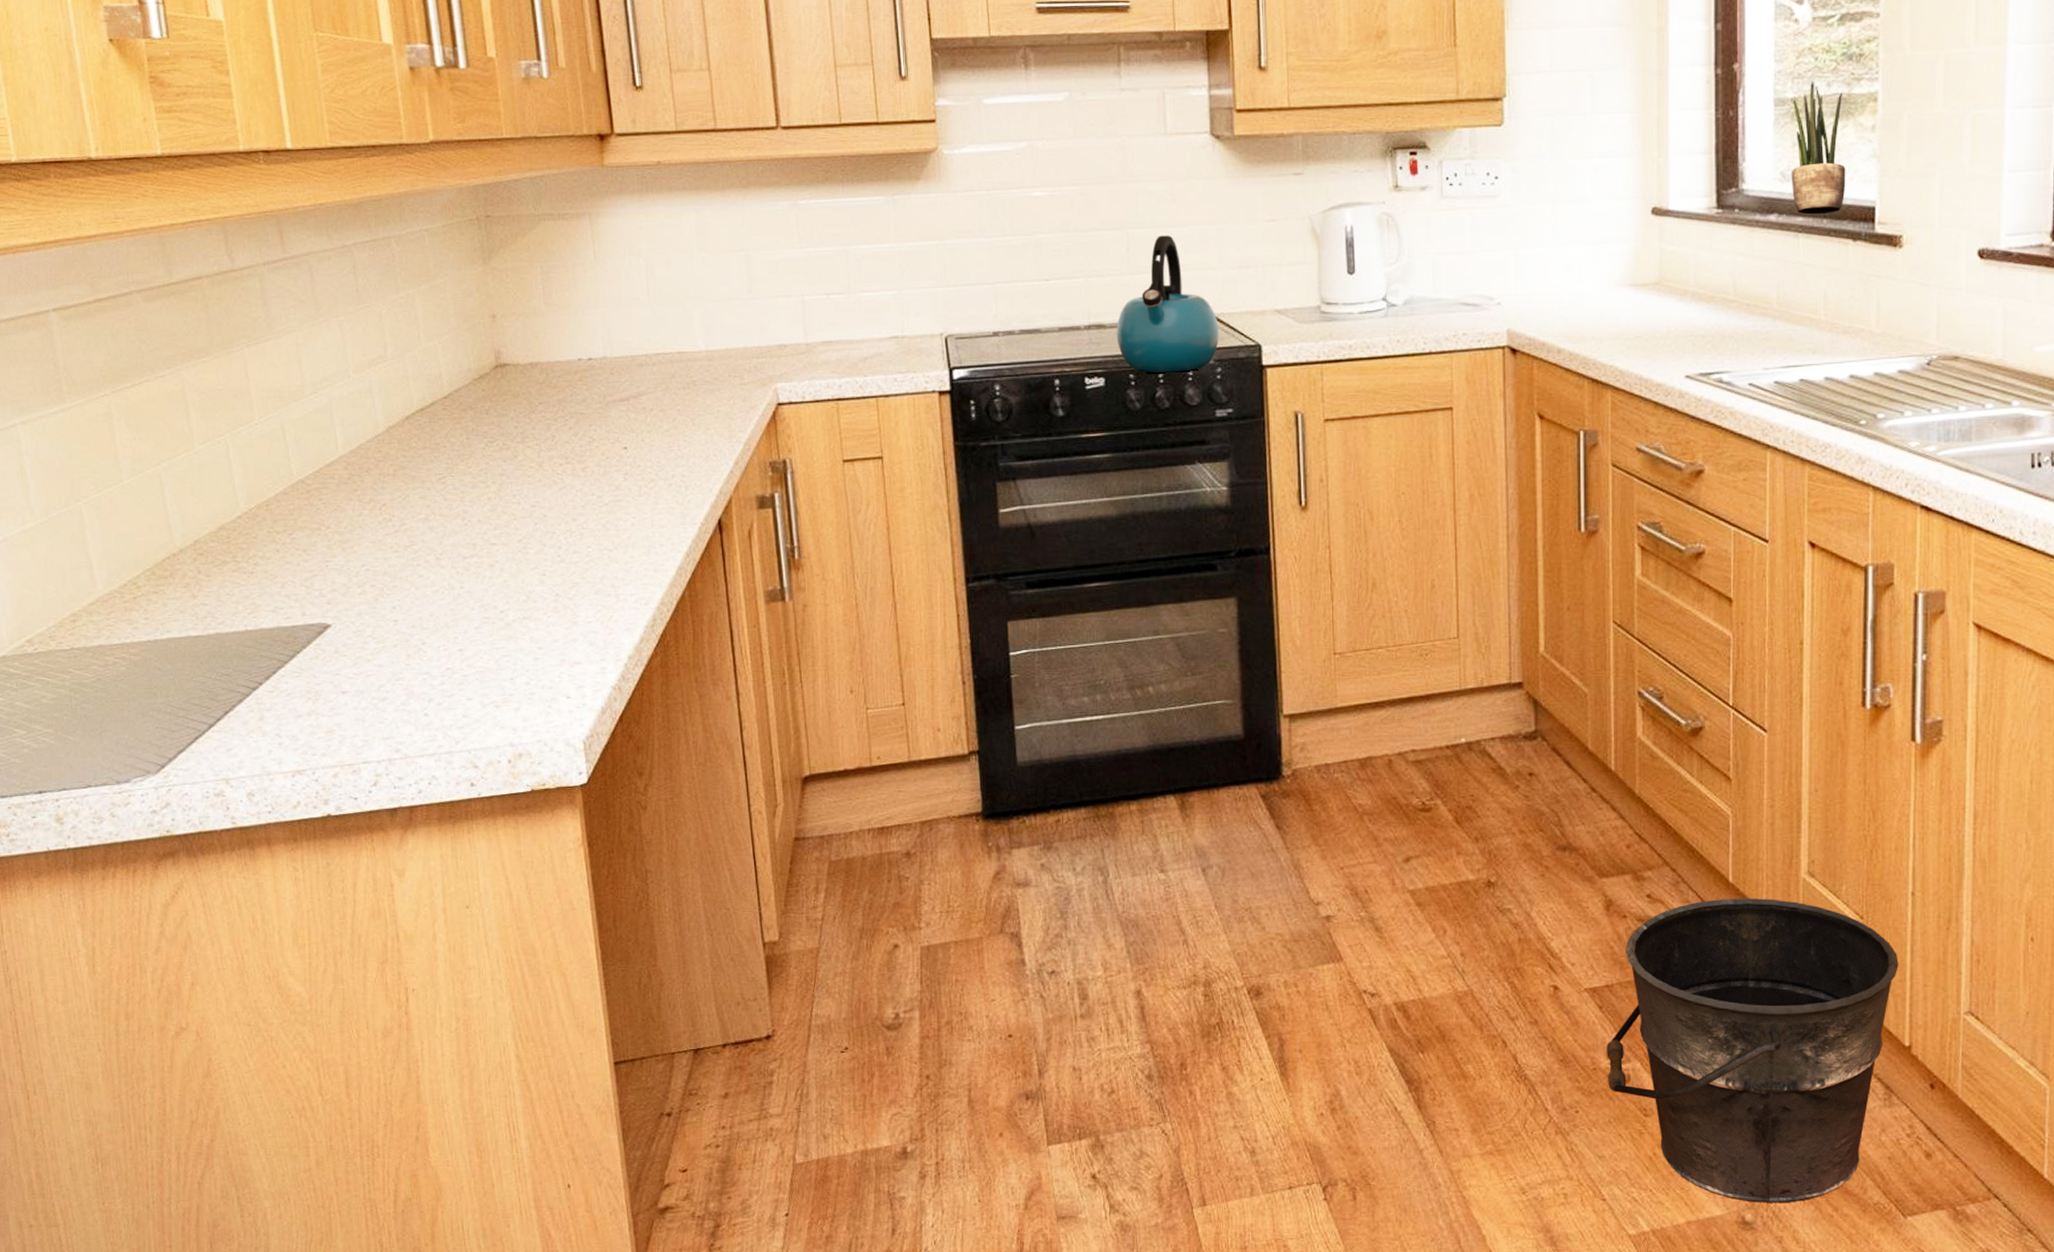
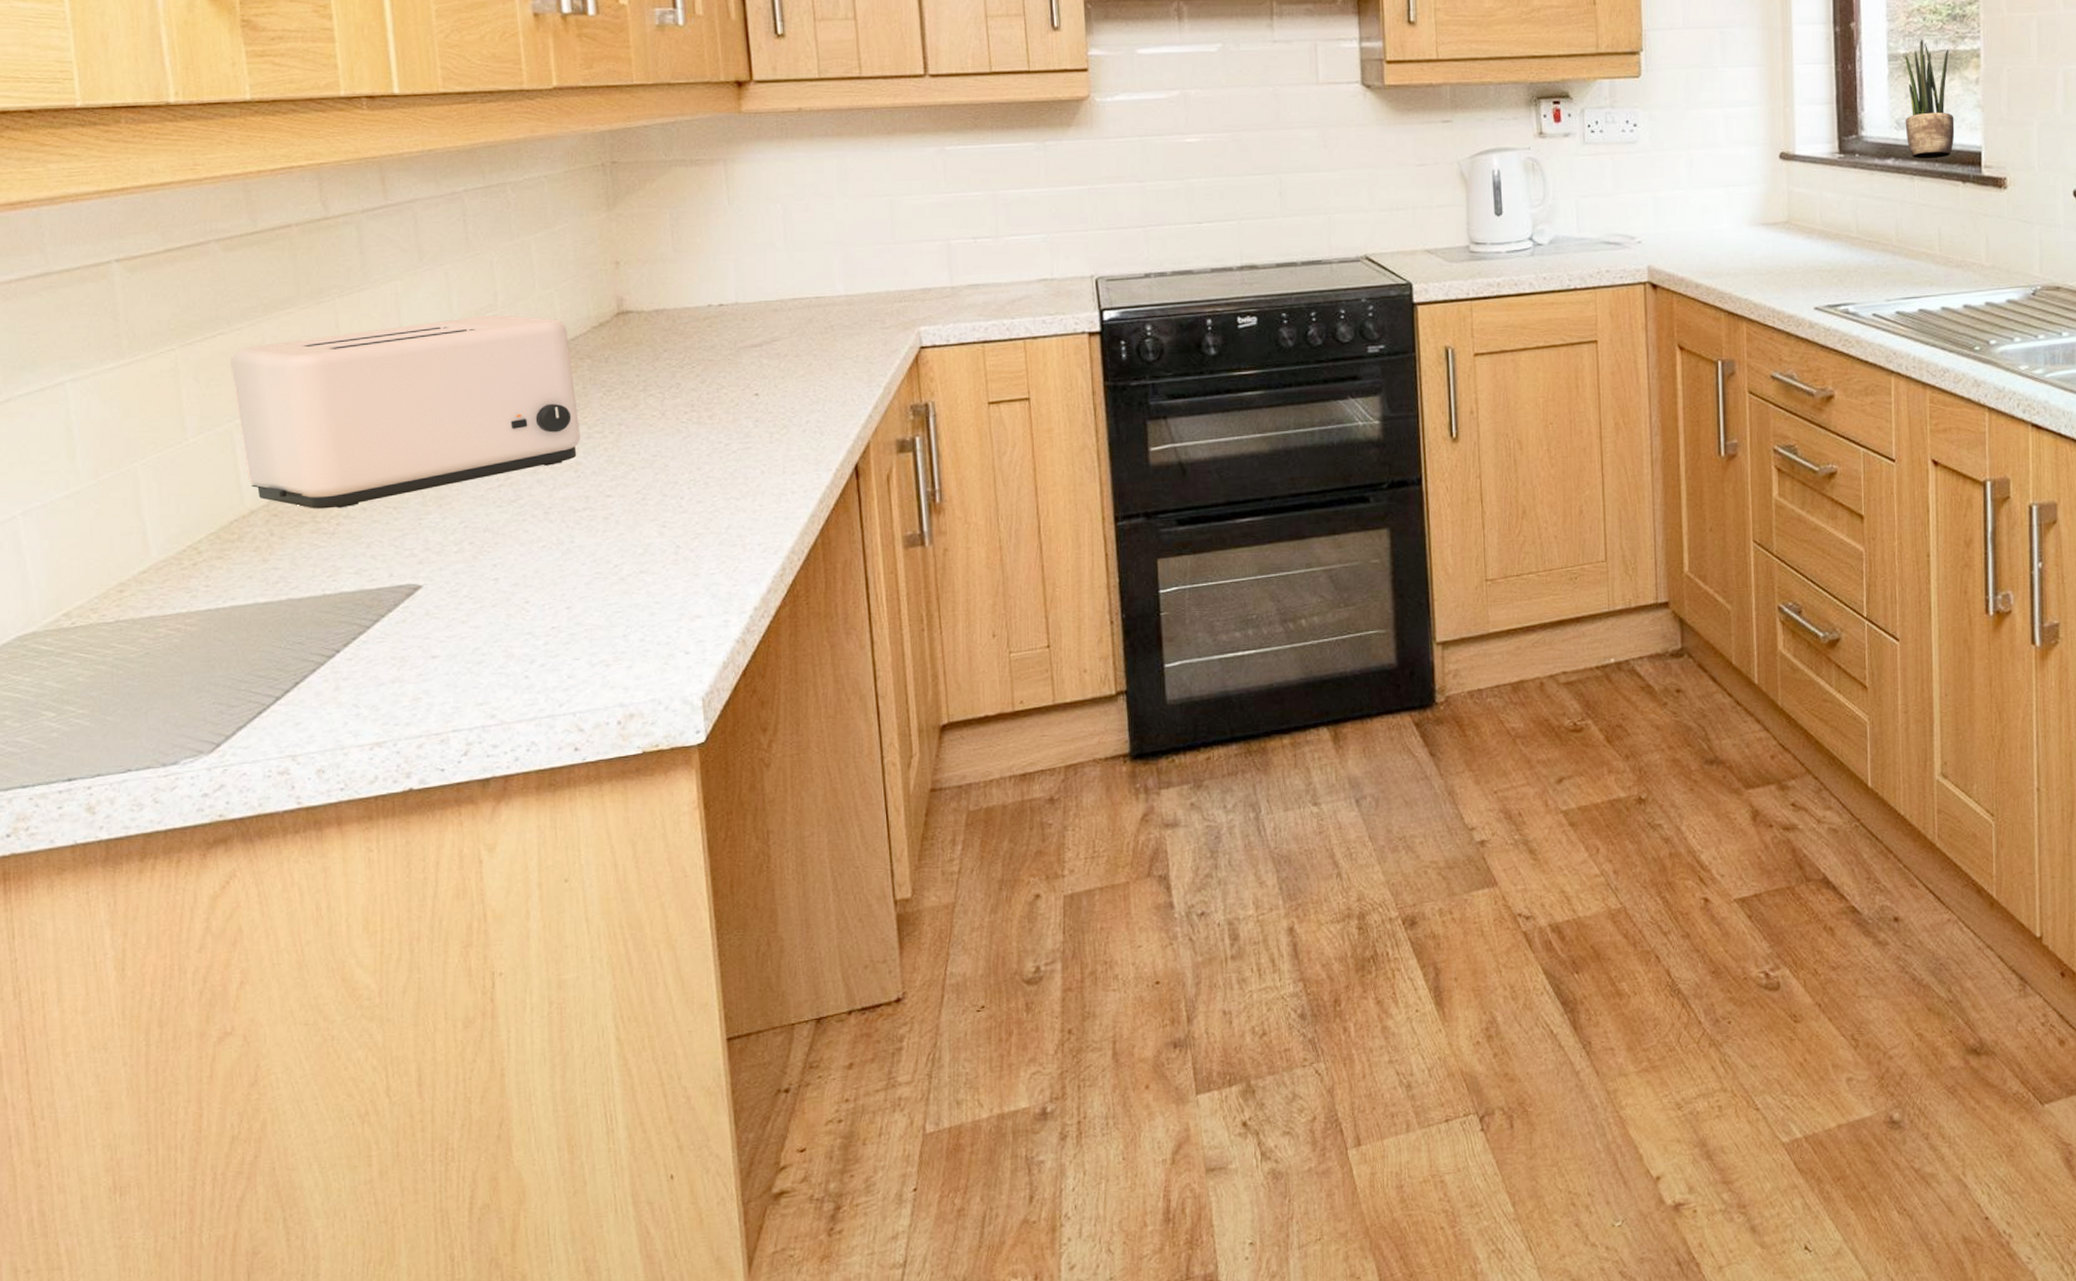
toaster: none [156,366,466,549] -> present [230,315,580,509]
kettle: present [1116,235,1219,374] -> none [1269,179,1370,313]
bucket: present [1606,898,1899,1203] -> none [1756,801,2028,1101]

